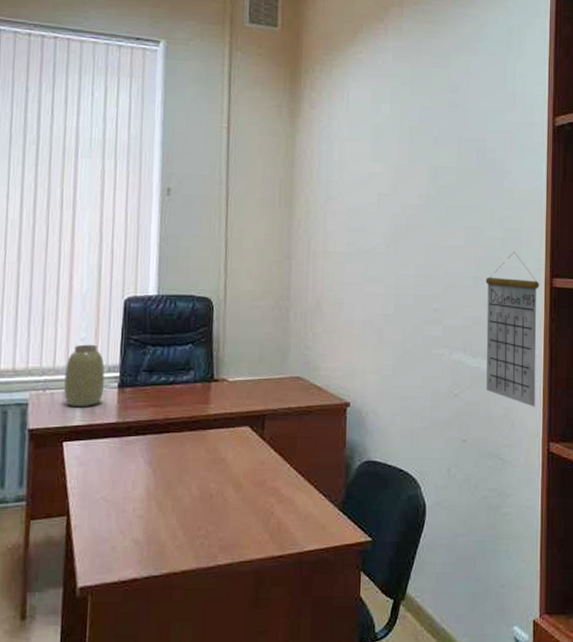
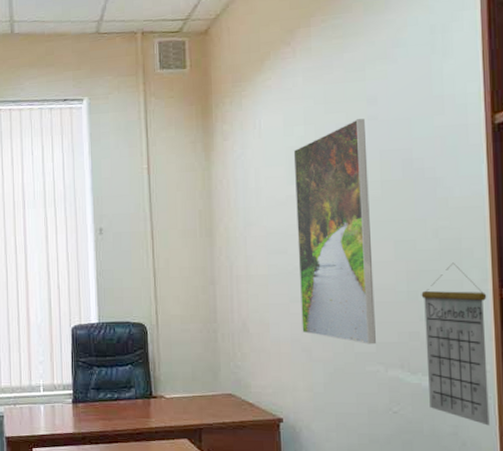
vase: present [64,344,105,406] -> none [29,366,62,419]
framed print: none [375,105,447,328] -> present [293,119,376,345]

